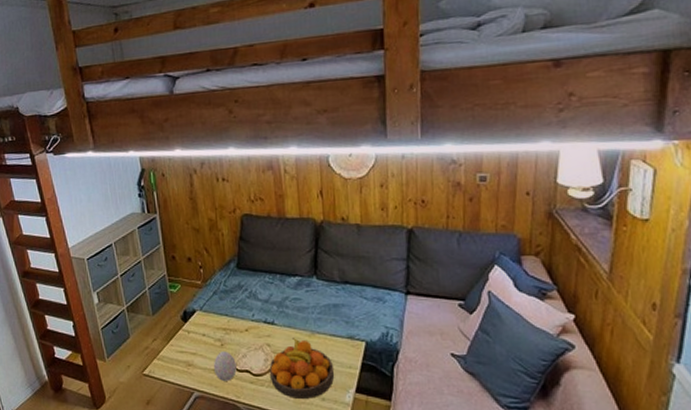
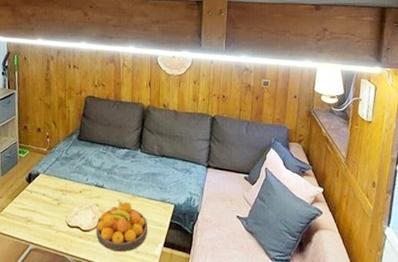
decorative egg: present [213,351,237,381] -> none [49,209,69,235]

